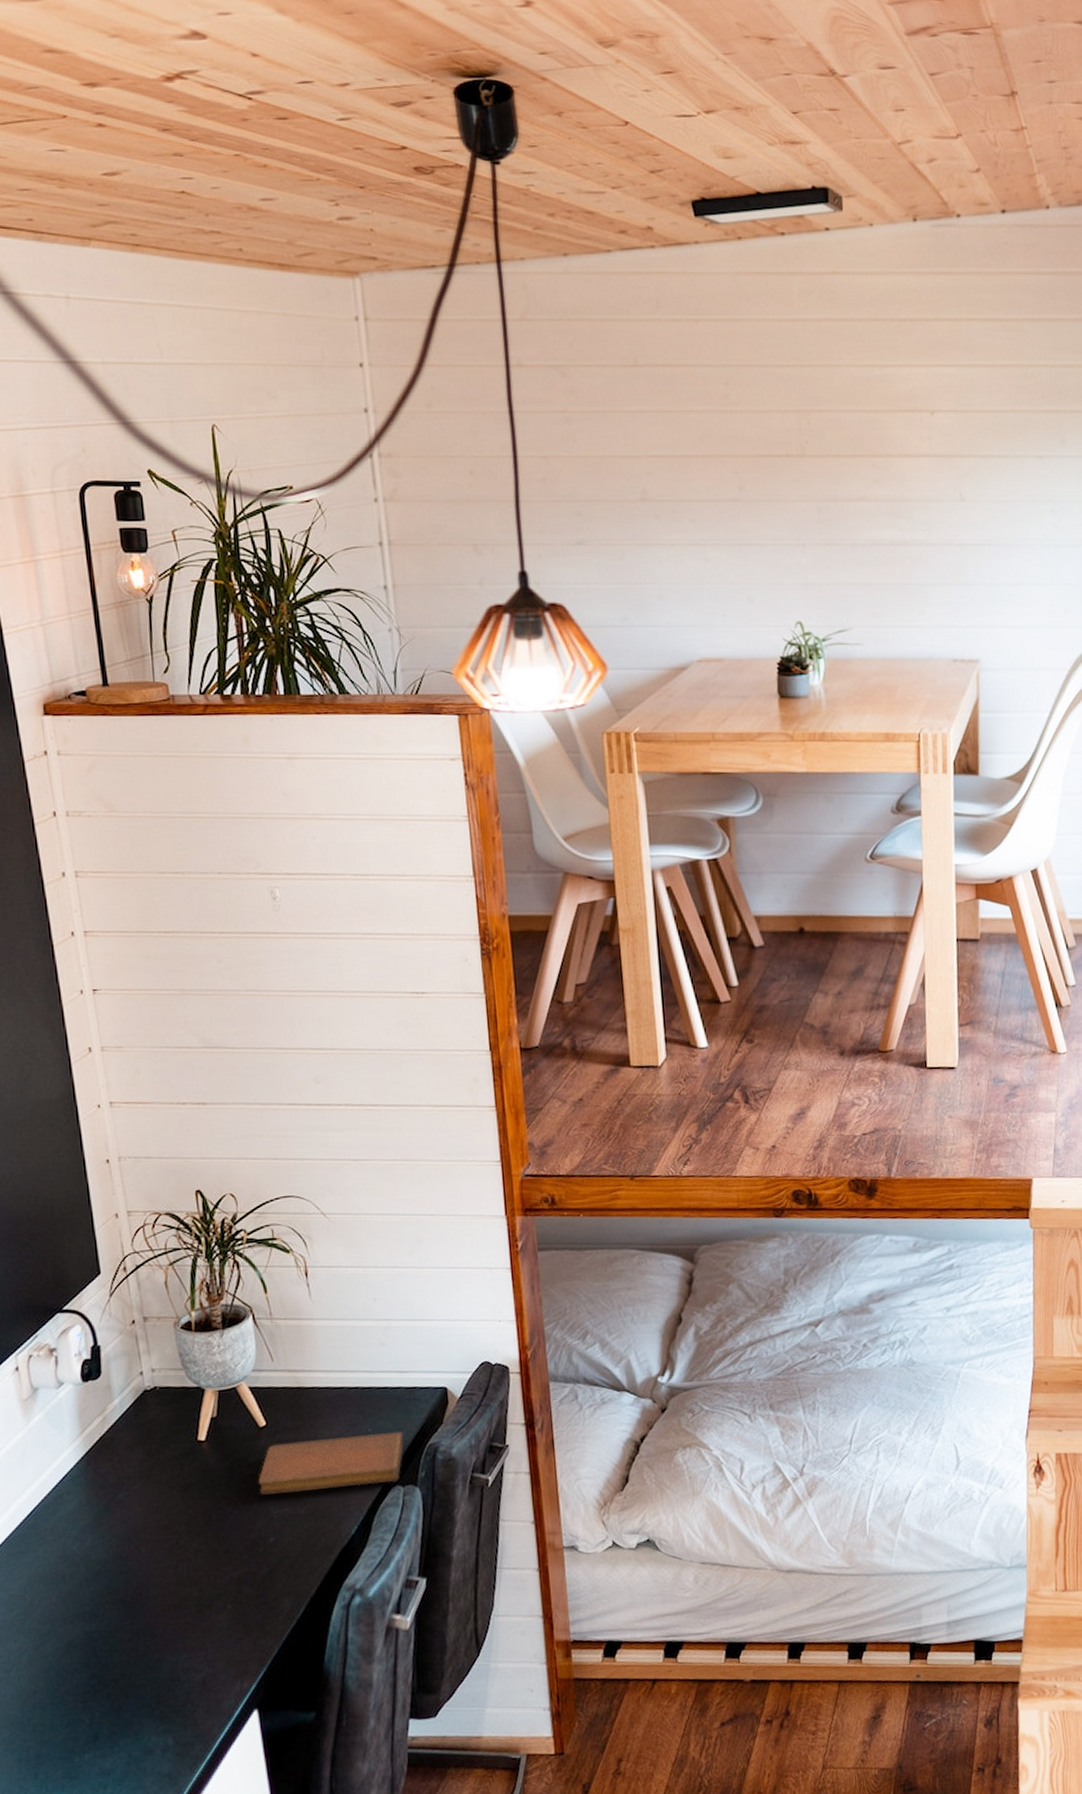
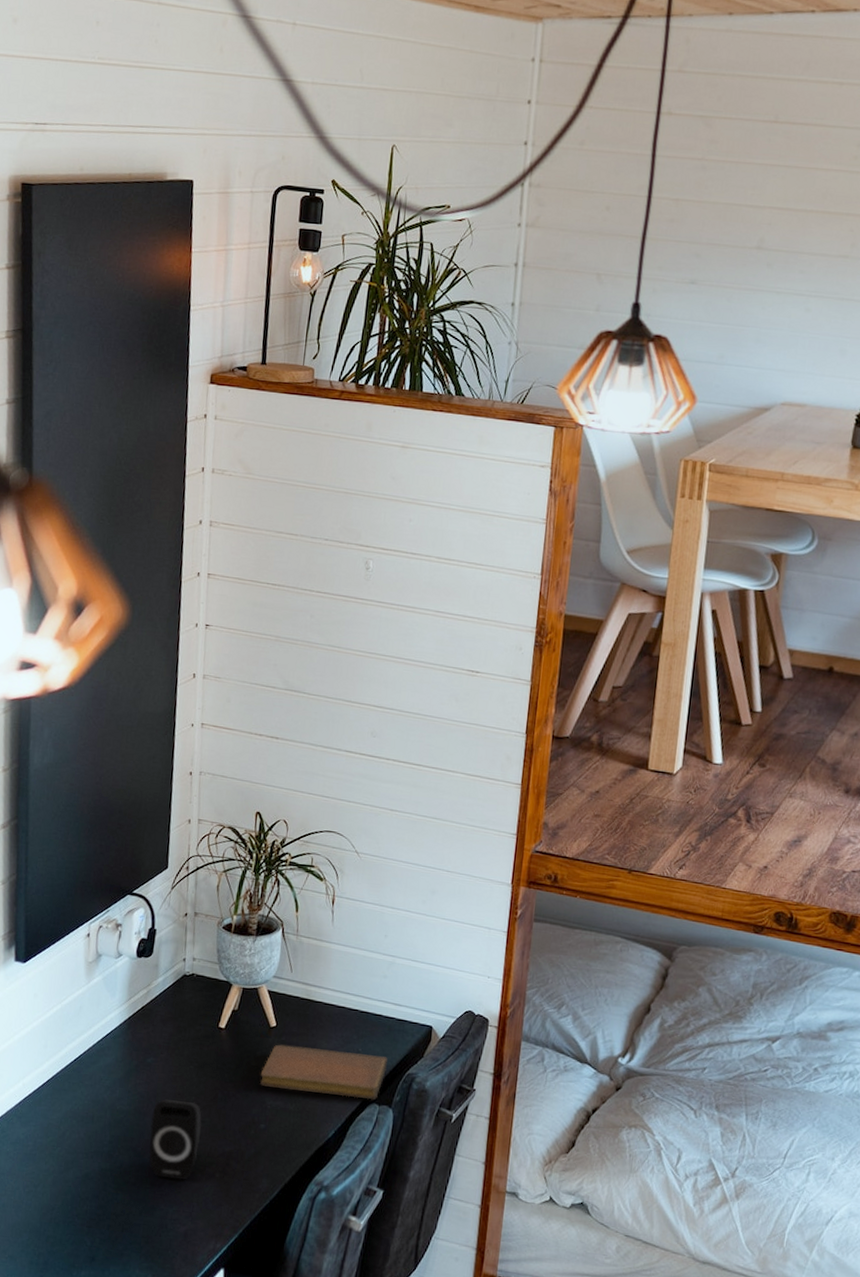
speaker: none [136,1530,200,1625] -> present [148,1098,202,1181]

